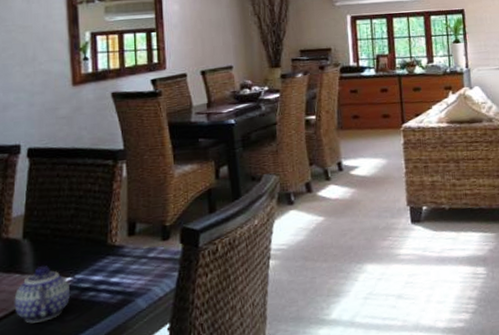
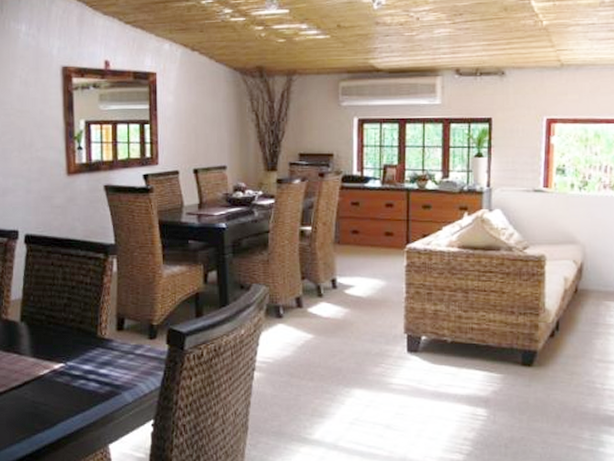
teapot: present [14,266,71,324] -> none [12,350,63,402]

